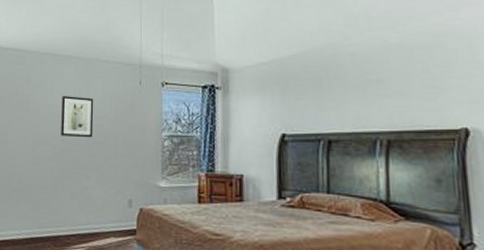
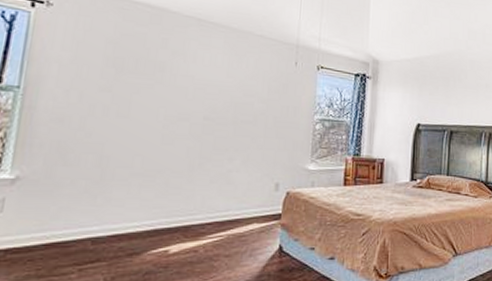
wall art: present [61,95,94,138] -> none [202,66,245,117]

